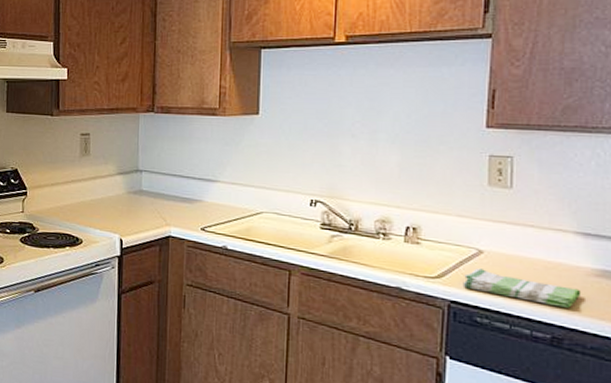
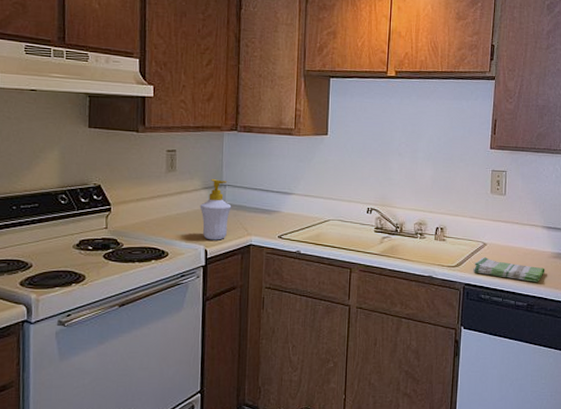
soap bottle: none [114,164,149,230] -> present [199,179,232,240]

